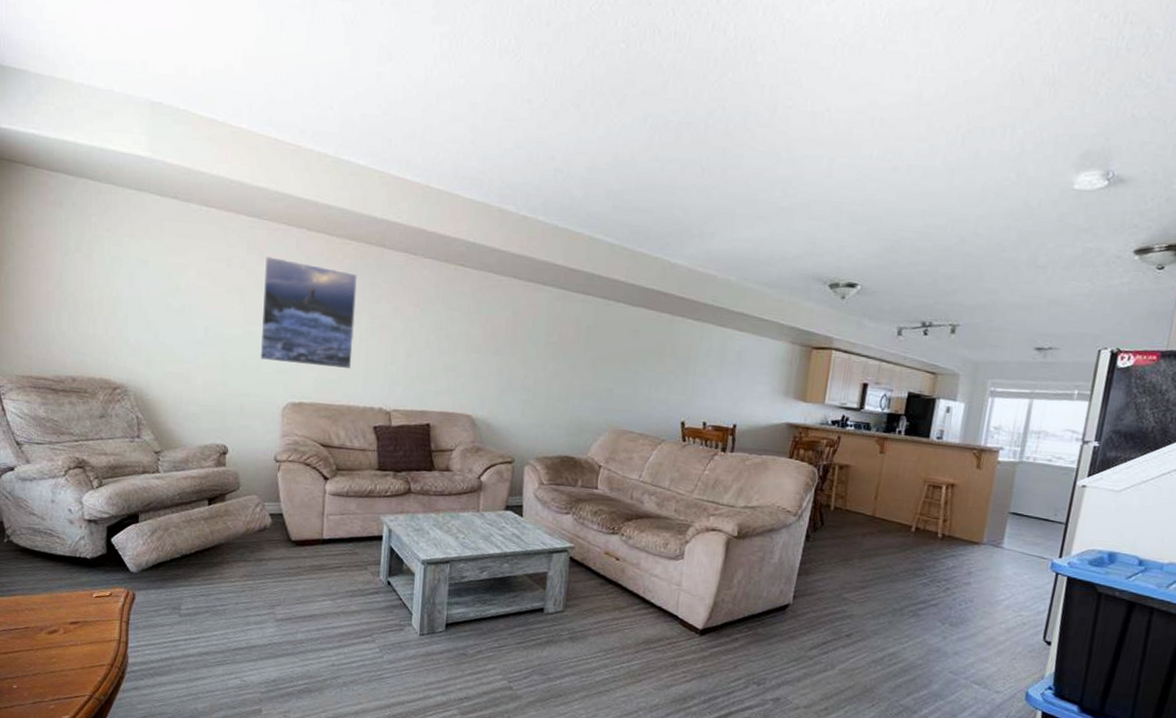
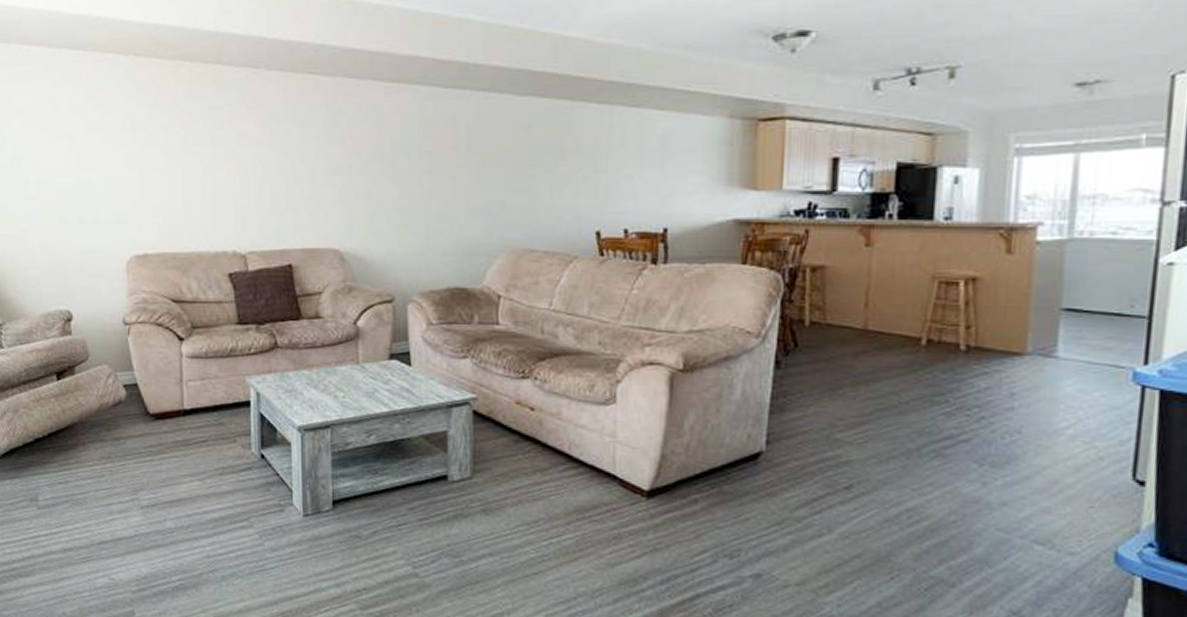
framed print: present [260,256,357,370] -> none [94,92,198,210]

